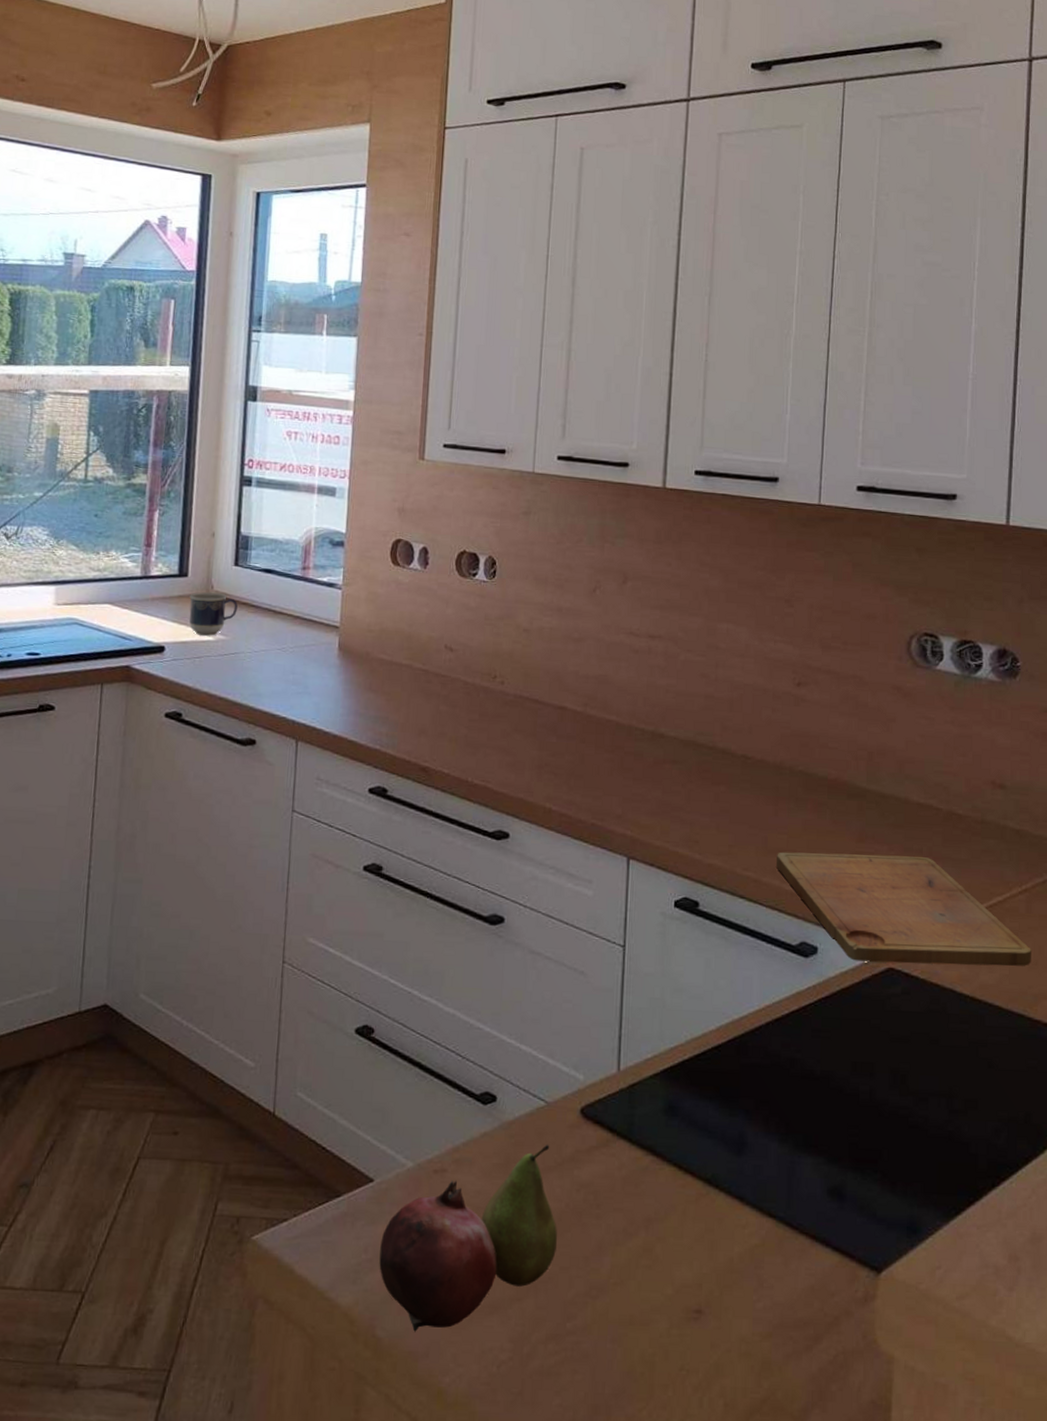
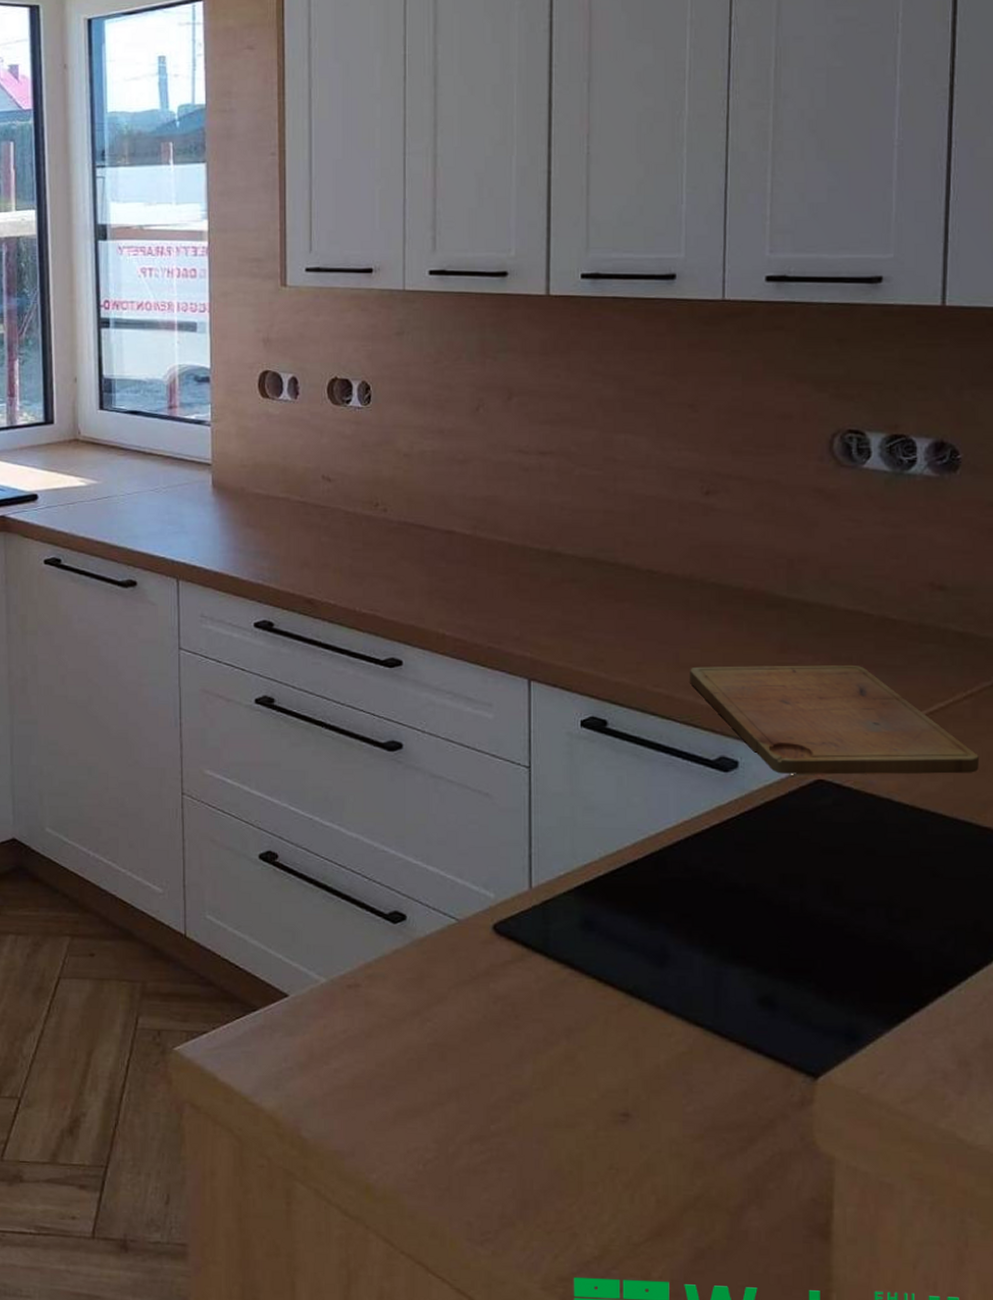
cup: present [189,591,238,636] -> none [57,437,106,481]
fruit: present [379,1180,497,1332] -> none [300,994,417,1133]
fruit: present [481,1144,558,1287] -> none [398,959,477,1092]

